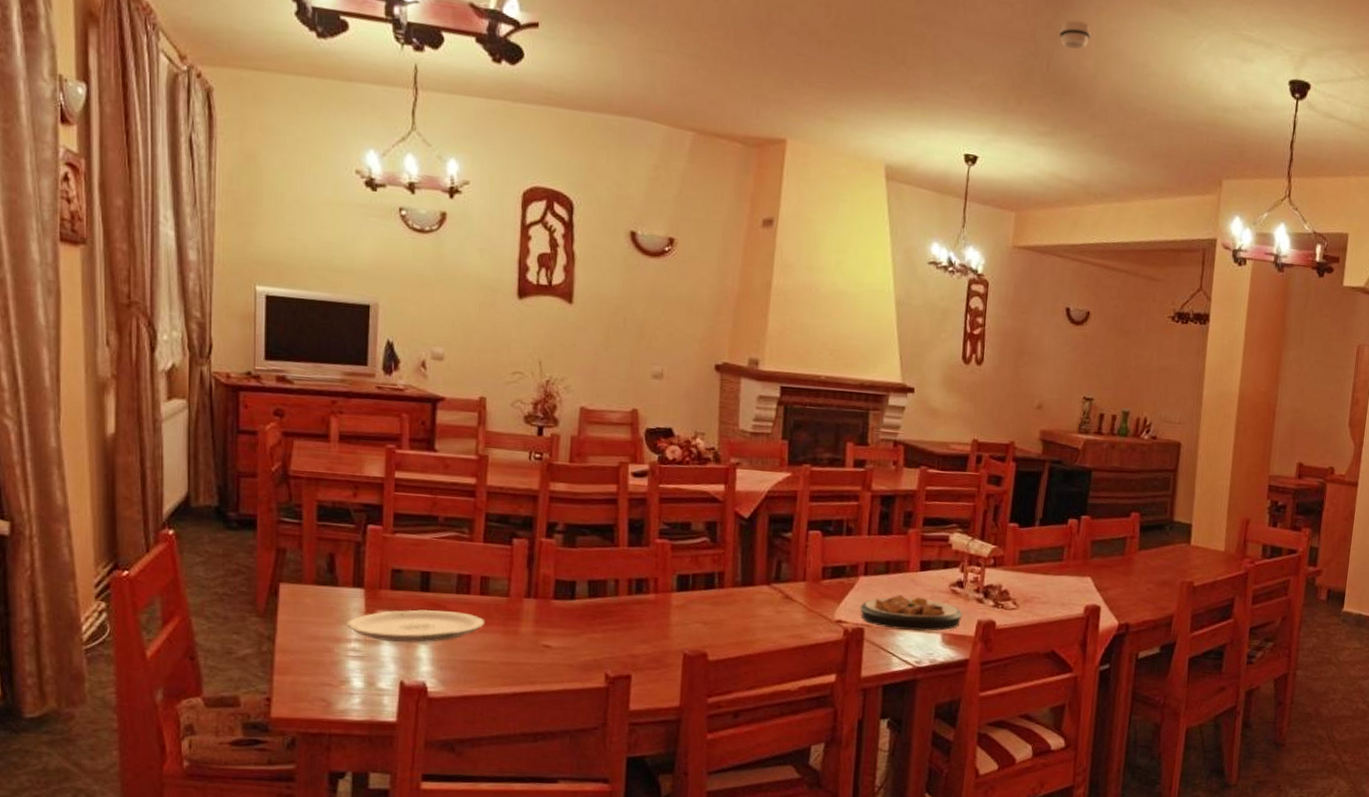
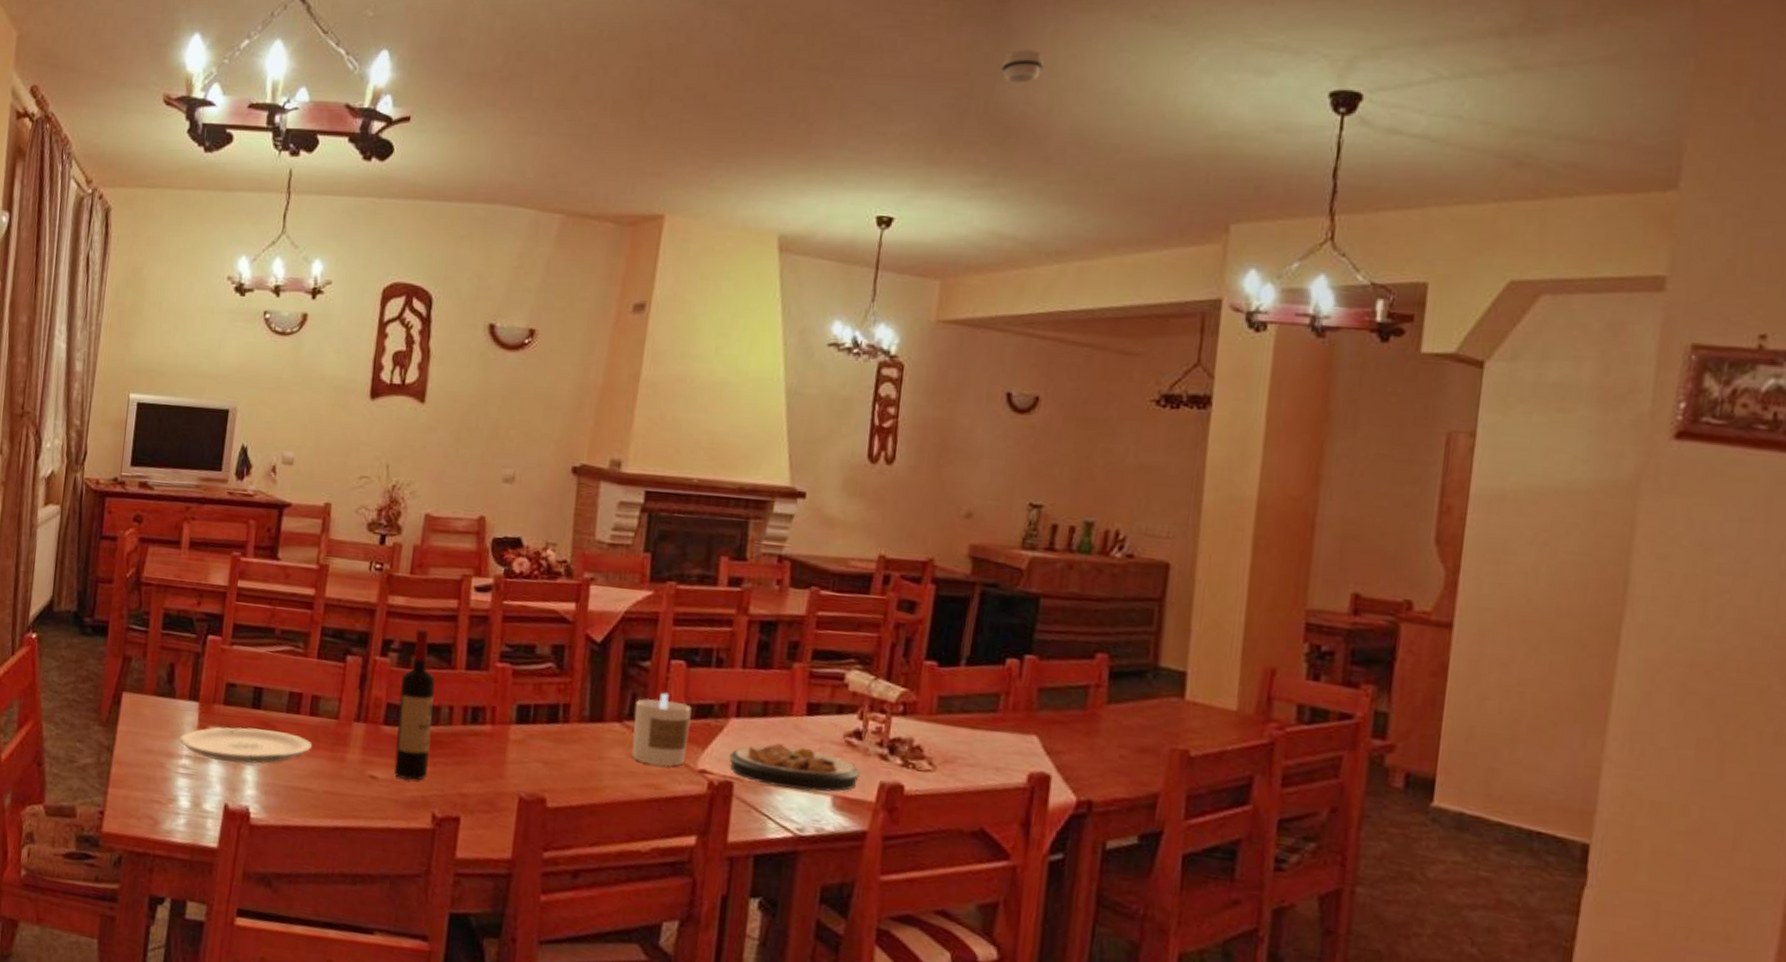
wine bottle: none [566,511,601,647] -> present [393,628,436,781]
candle: none [779,558,828,620] -> present [631,693,692,767]

